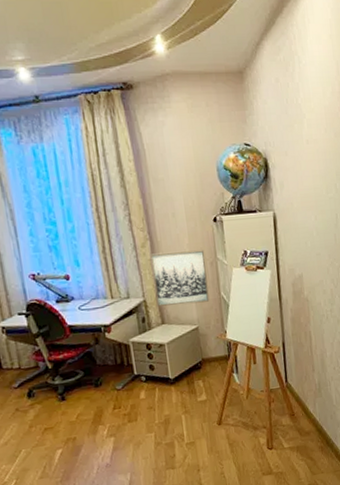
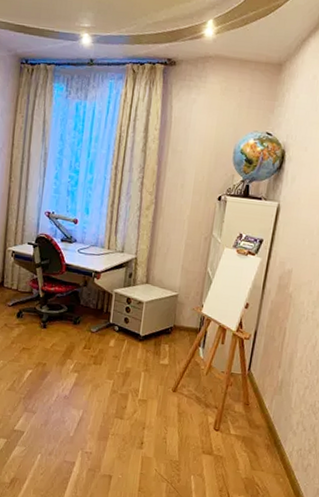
wall art: present [150,250,210,307] -> none [146,217,202,273]

